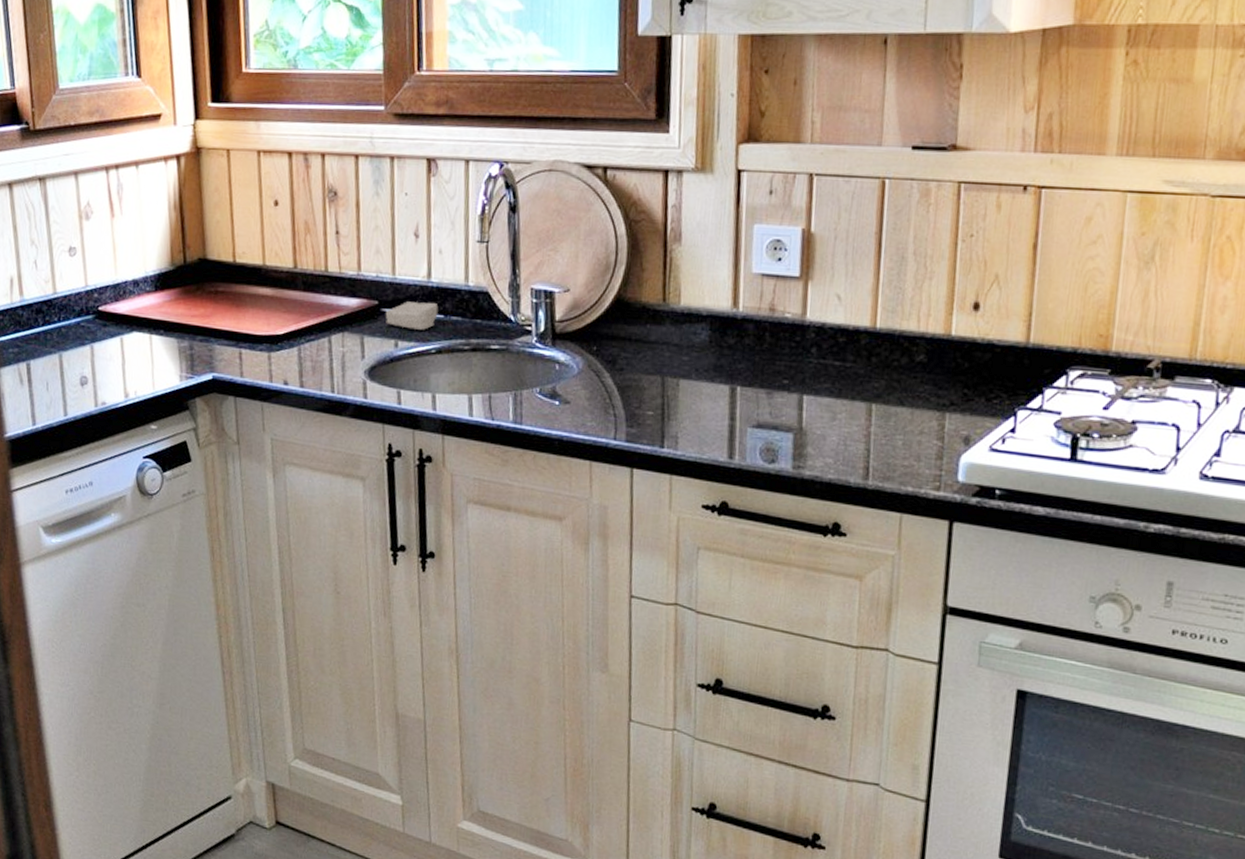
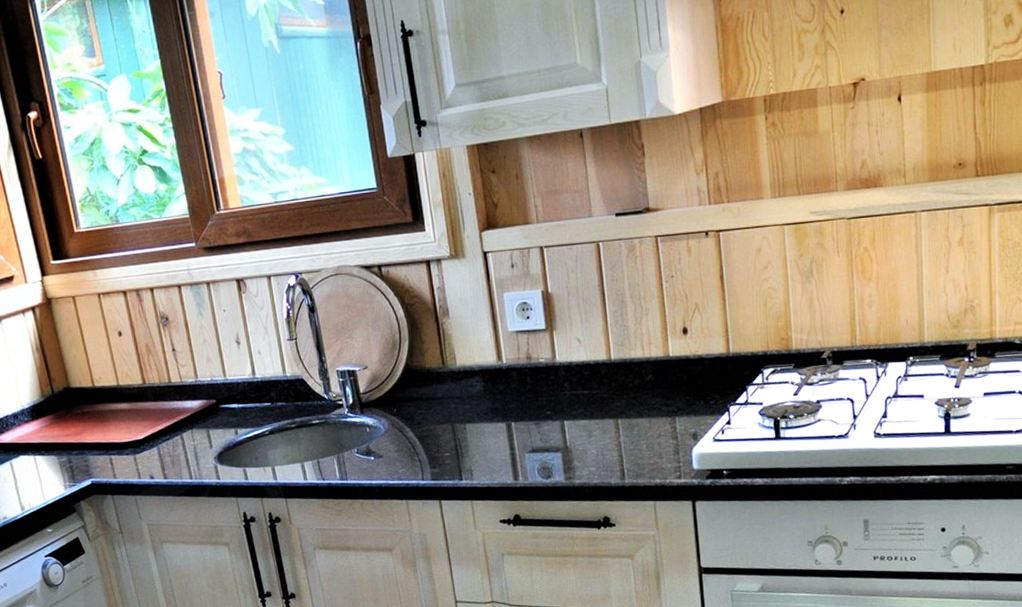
soap bar: present [385,301,439,330] -> none [223,394,266,418]

